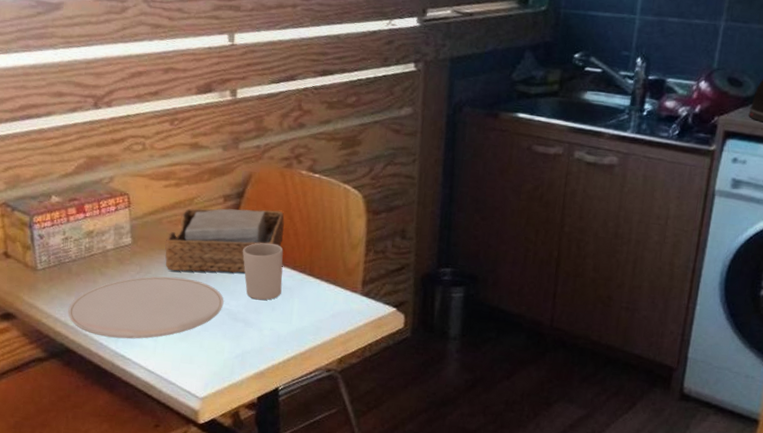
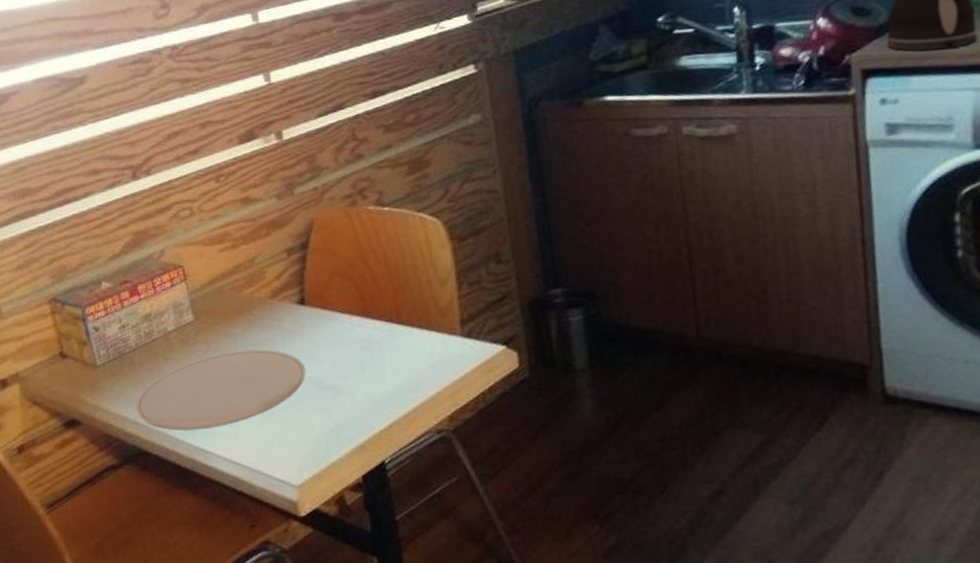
napkin holder: present [165,208,285,273] -> none [231,256,361,344]
mug: present [242,242,284,301] -> none [317,293,369,362]

